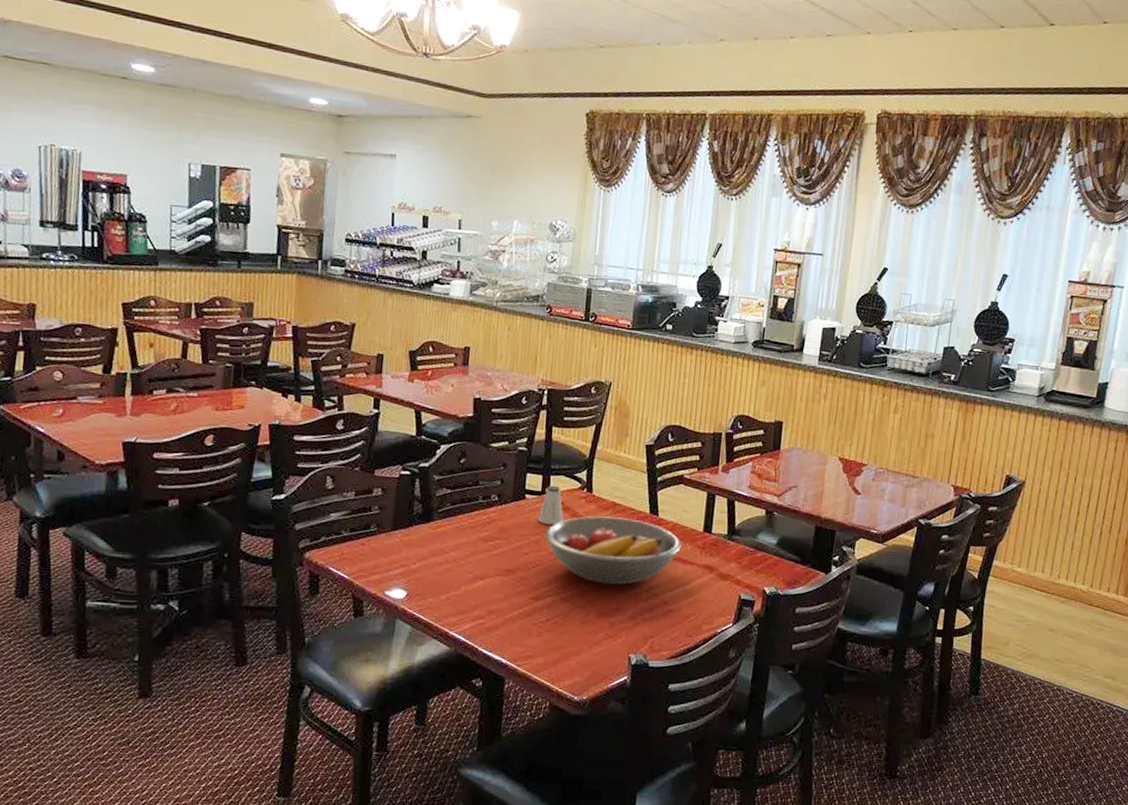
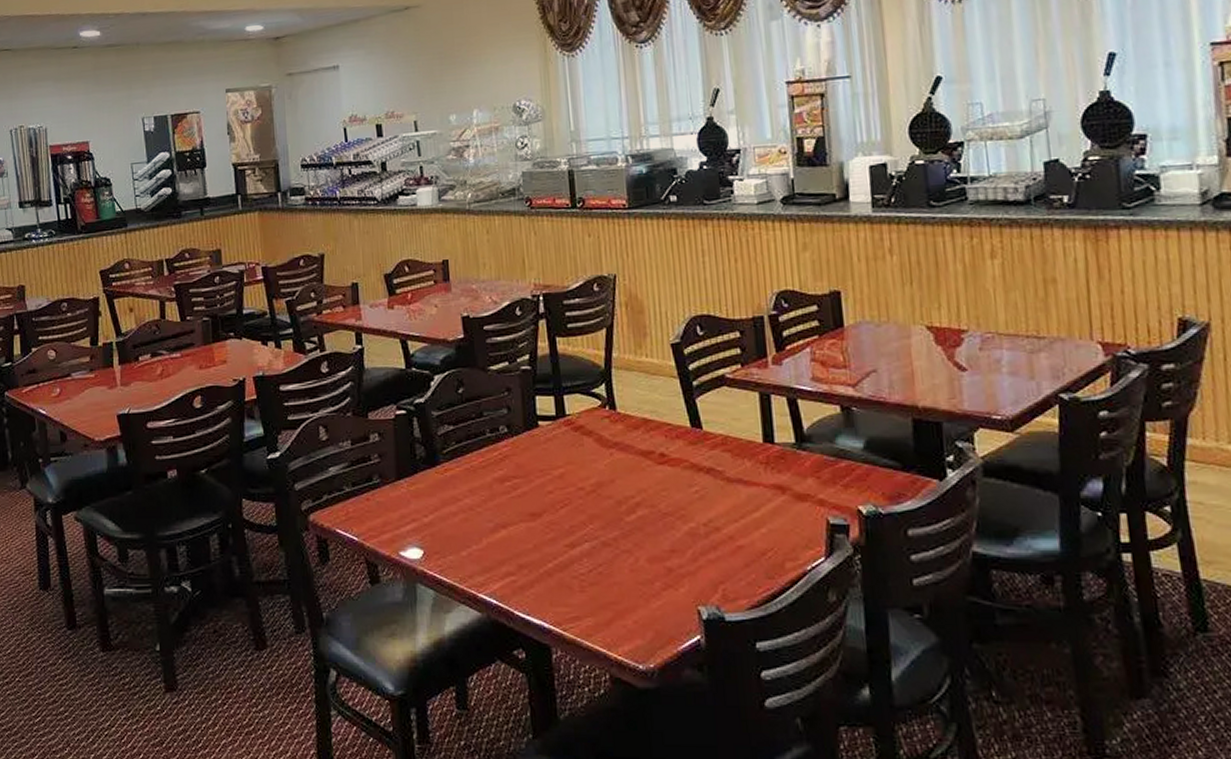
saltshaker: present [538,485,564,525] -> none [558,406,588,455]
fruit bowl: present [545,516,682,585] -> none [568,436,739,521]

